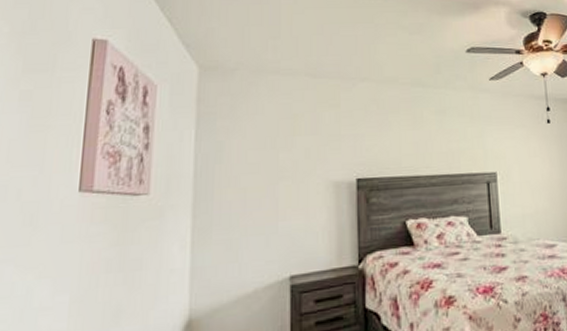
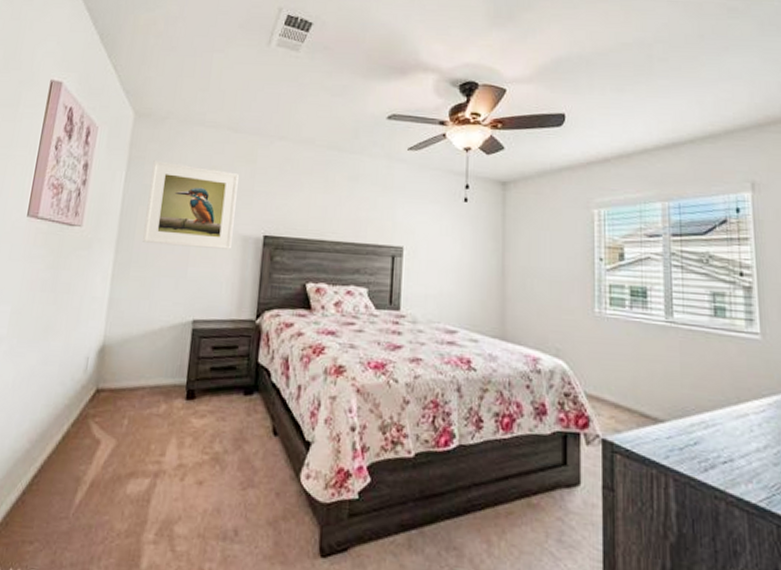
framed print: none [224,115,323,203] -> present [143,161,239,249]

